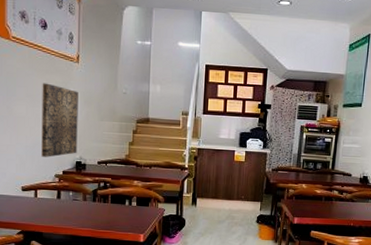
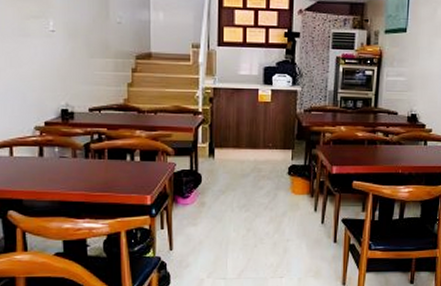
wall art: present [41,83,78,157] -> none [12,12,62,106]

